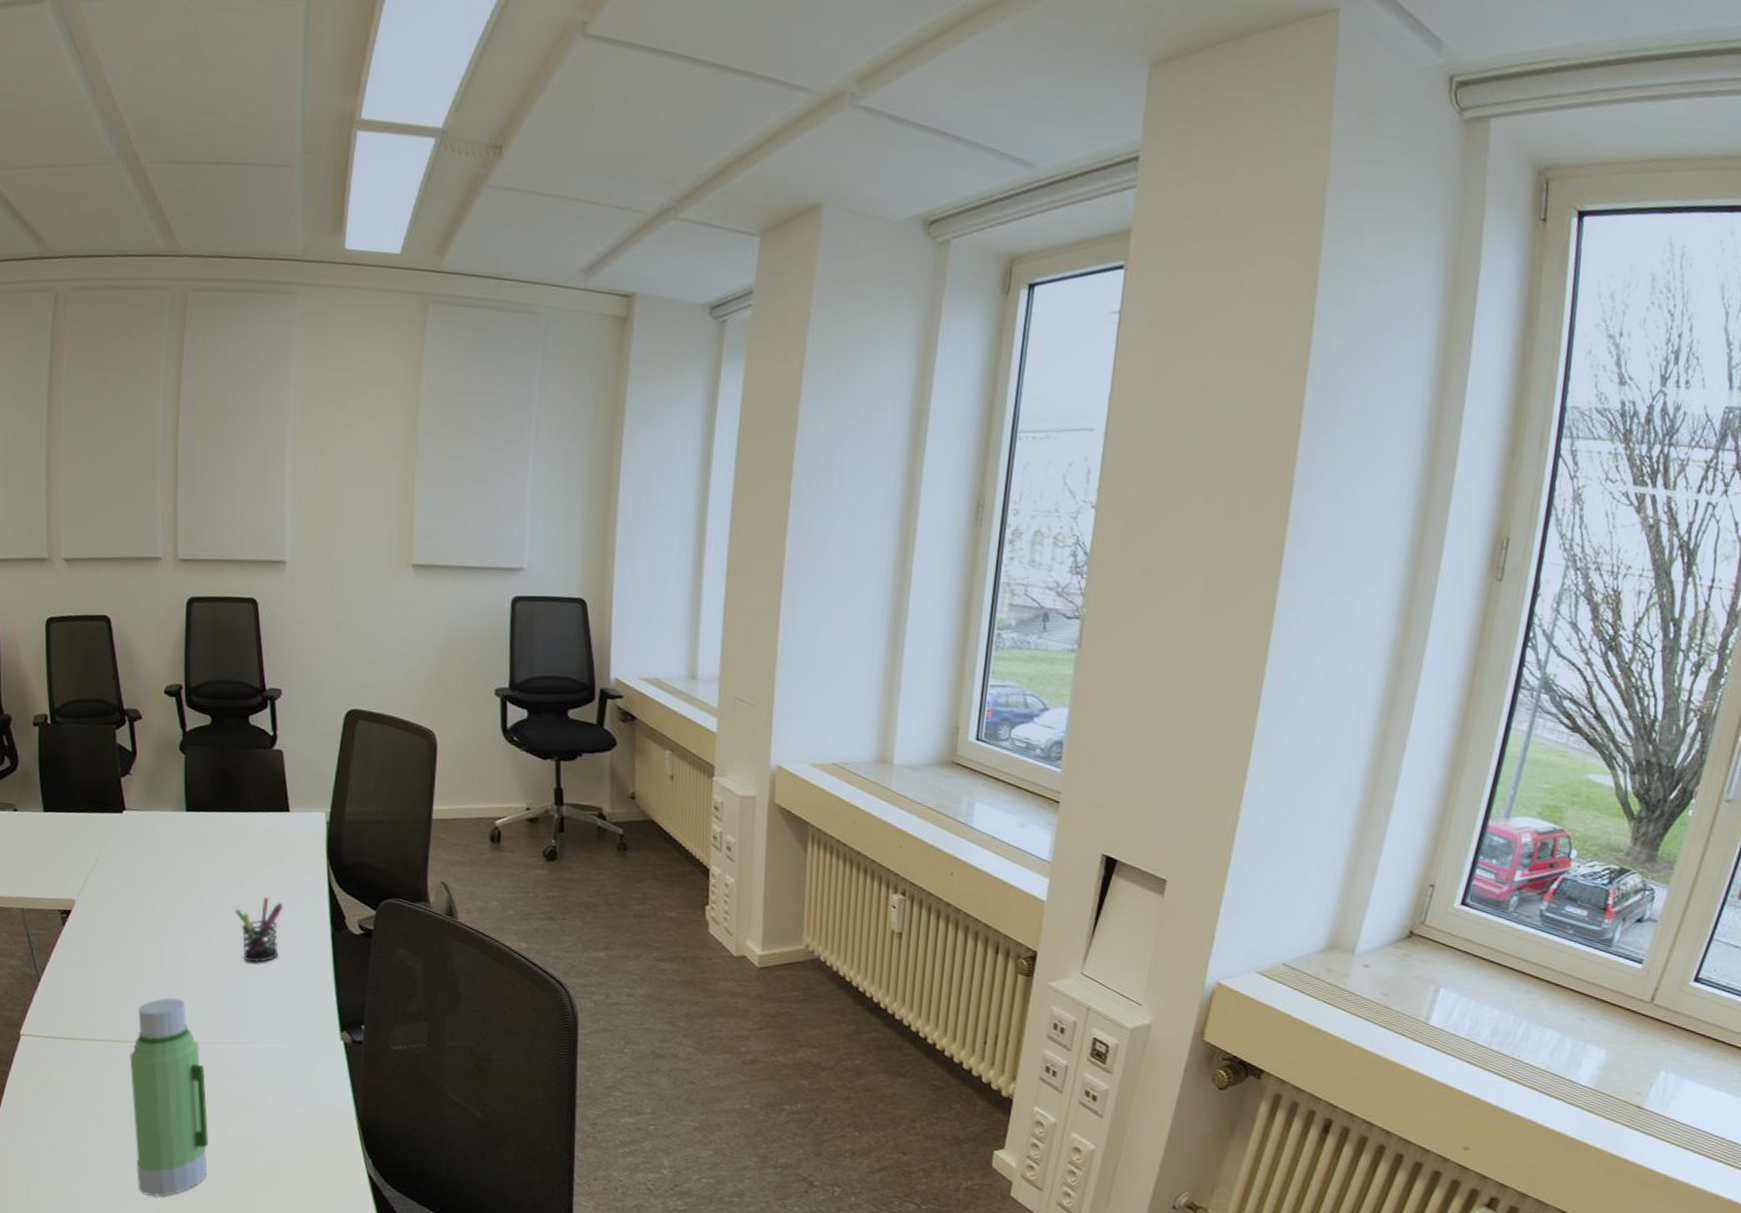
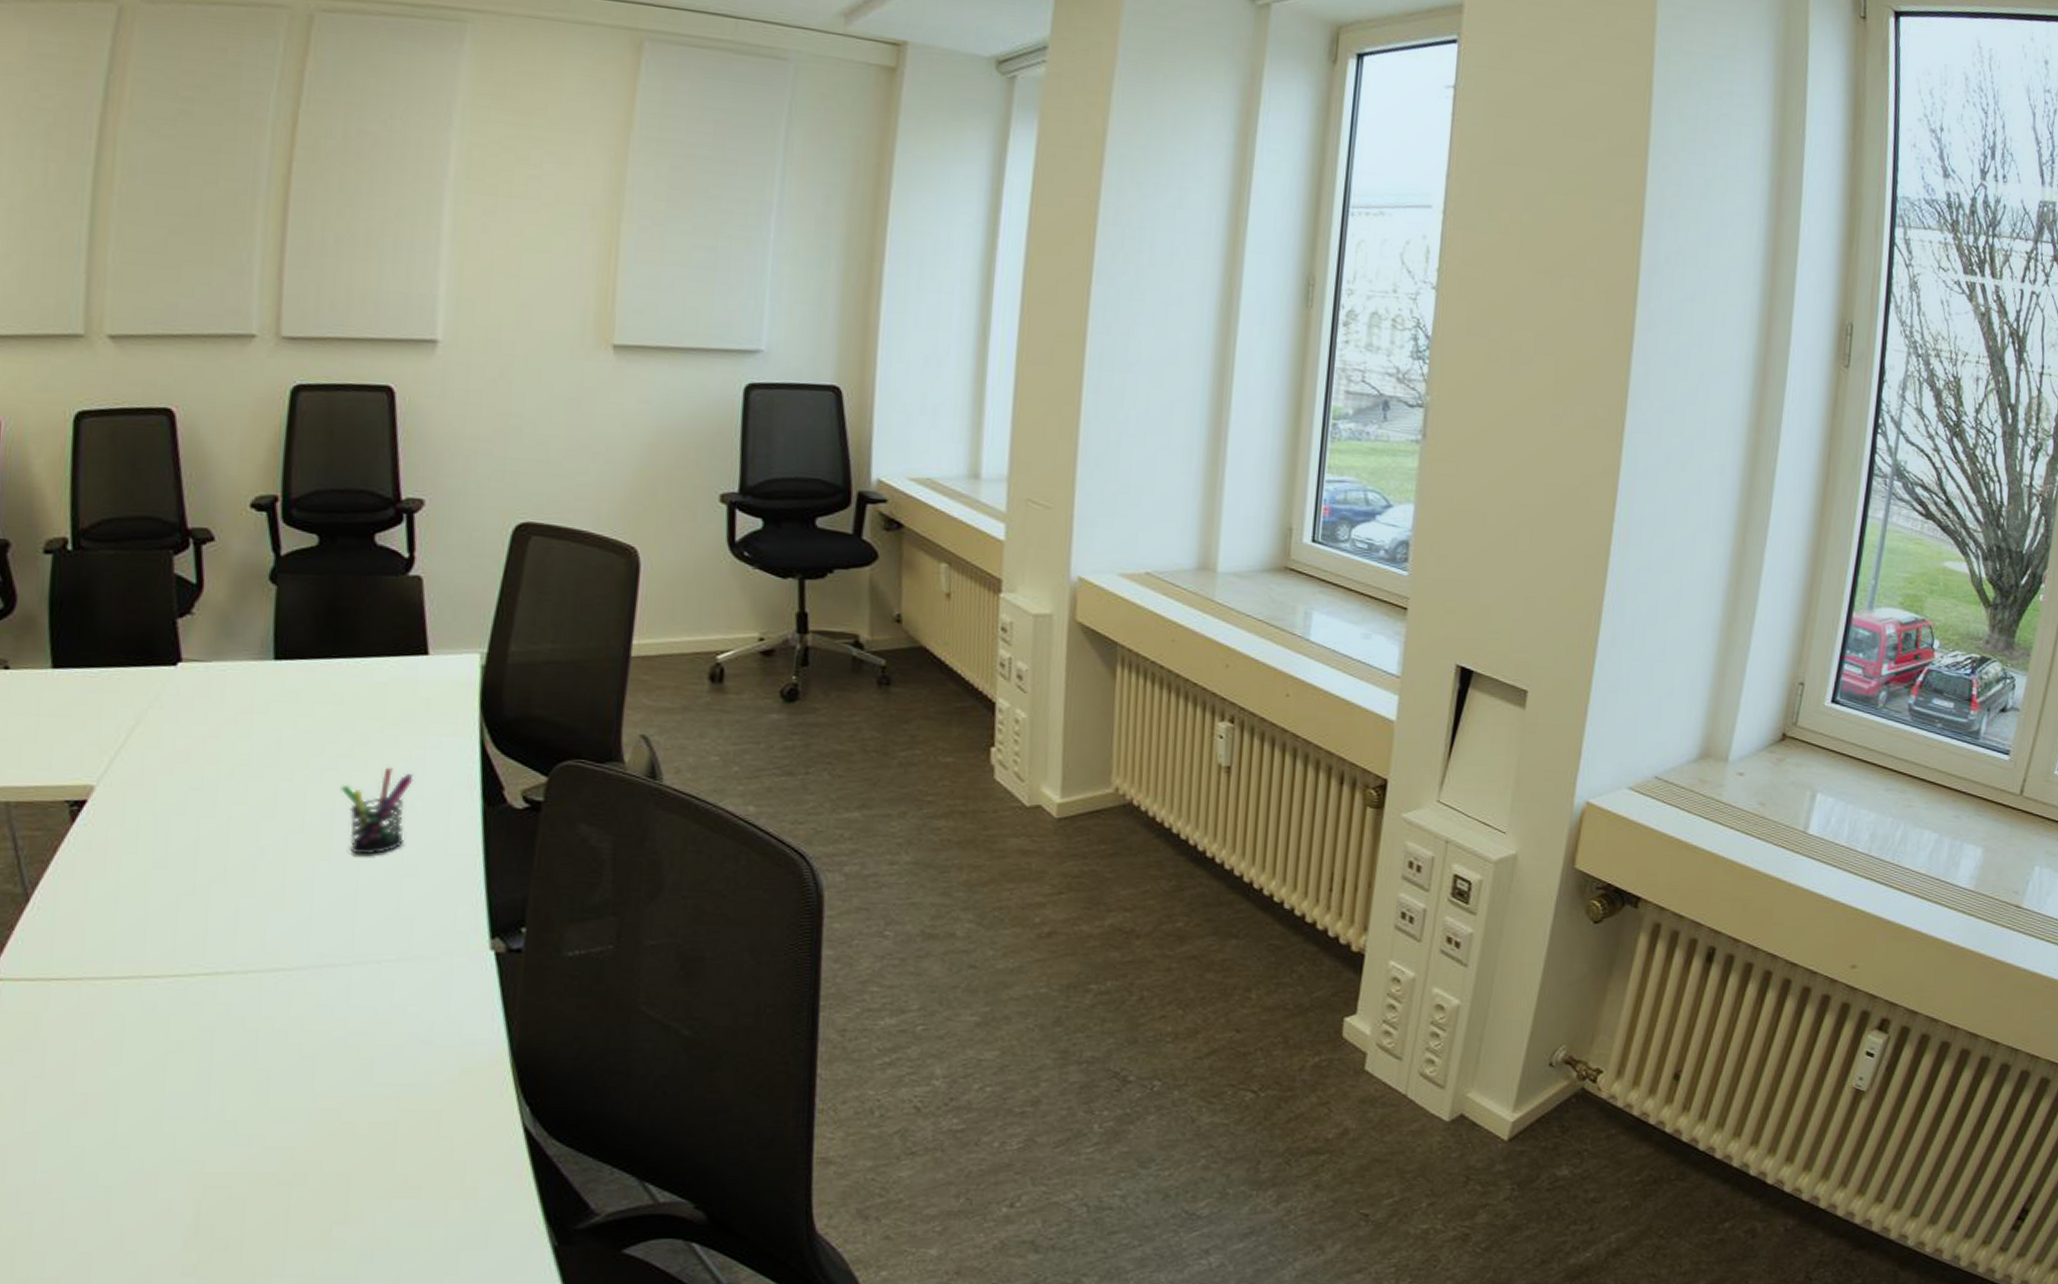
water bottle: present [130,997,209,1197] -> none [166,911,286,1192]

